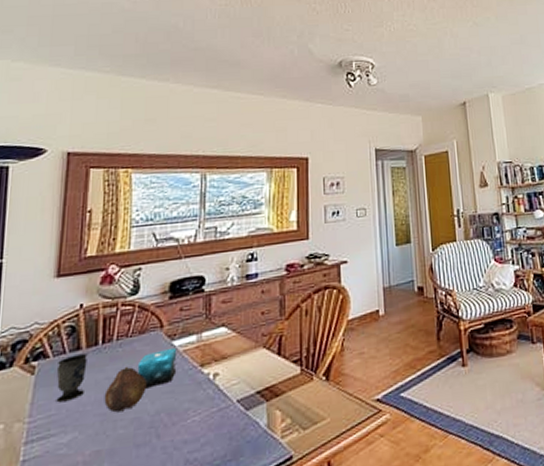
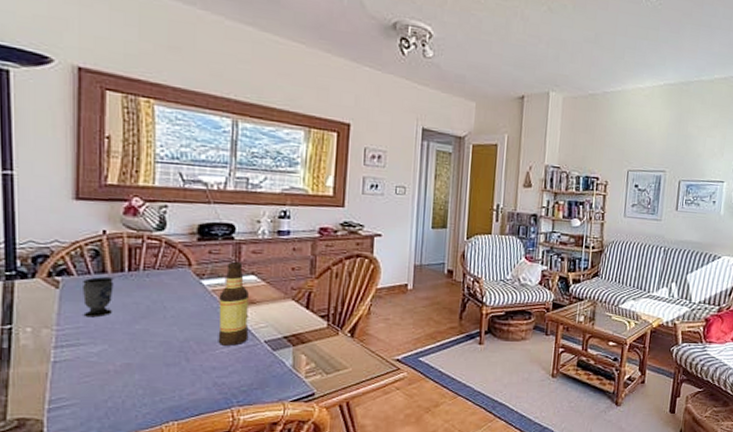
fruit: present [104,366,147,413] -> none [132,295,175,334]
candle: present [137,347,177,389] -> none [165,285,206,318]
bottle: none [189,314,221,413] -> present [218,261,249,346]

